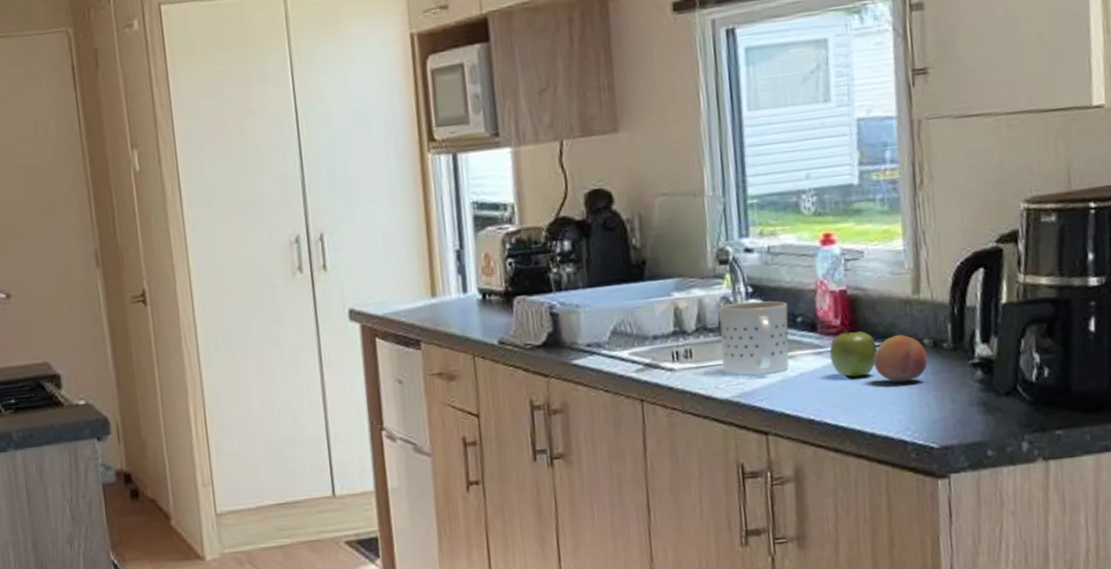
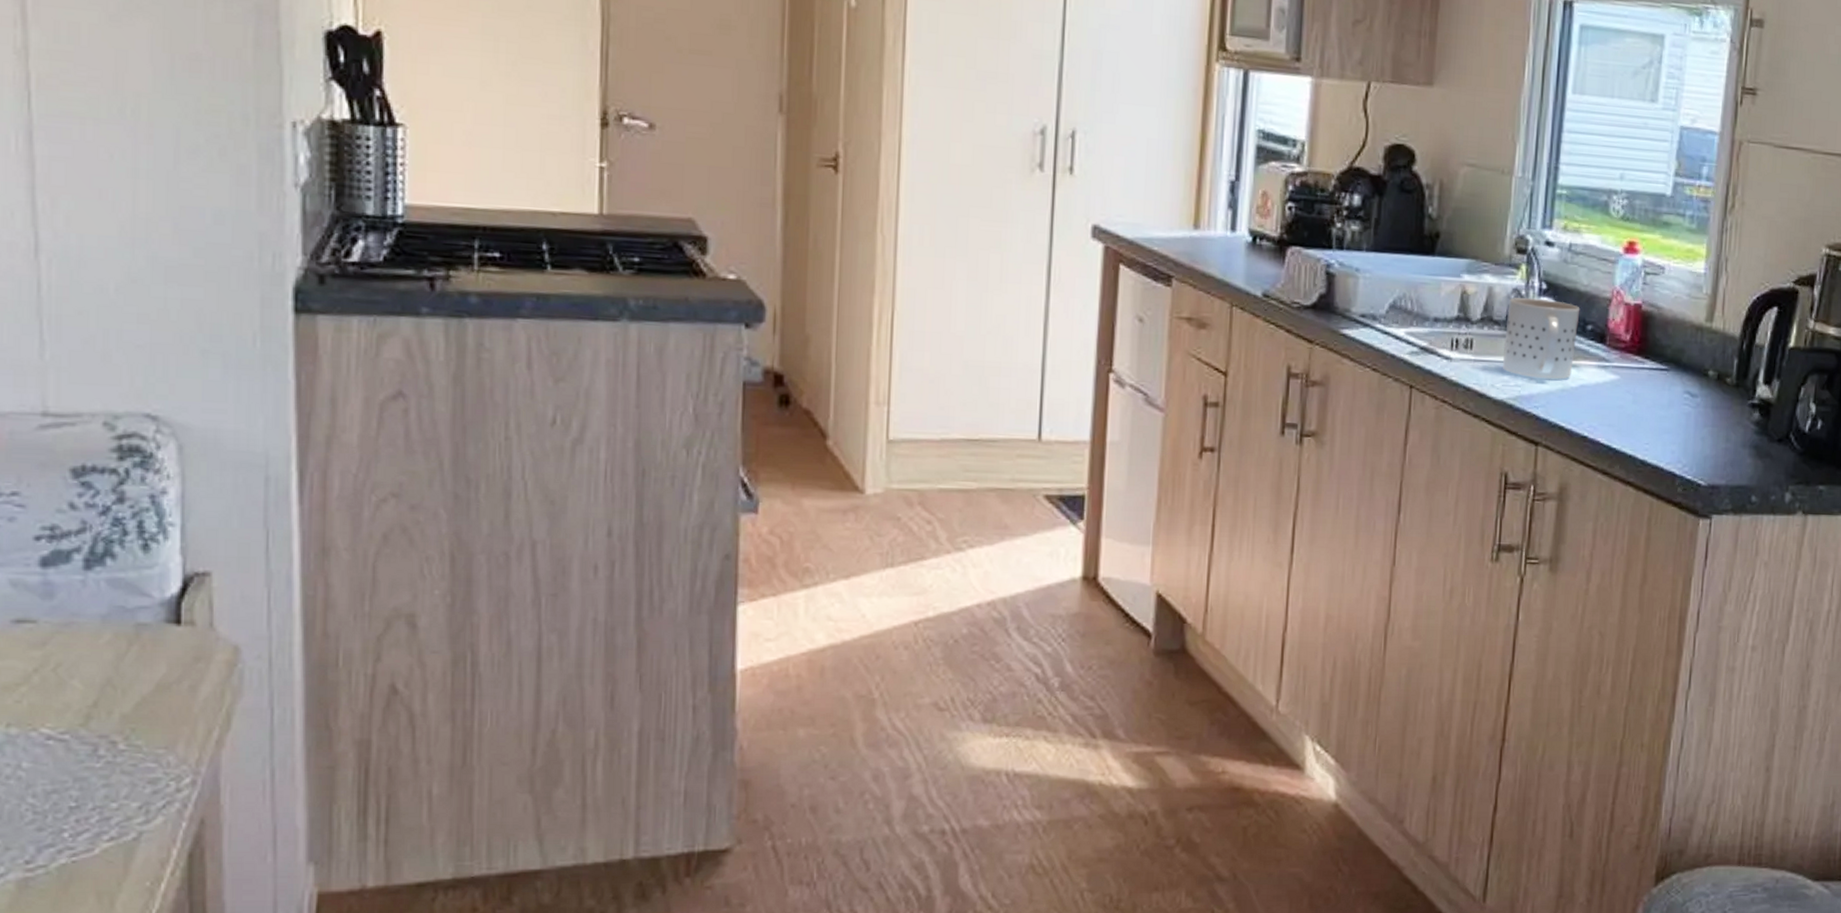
fruit: present [829,329,878,377] -> none [1614,345,1662,399]
fruit: present [874,334,928,383] -> none [1656,361,1710,412]

